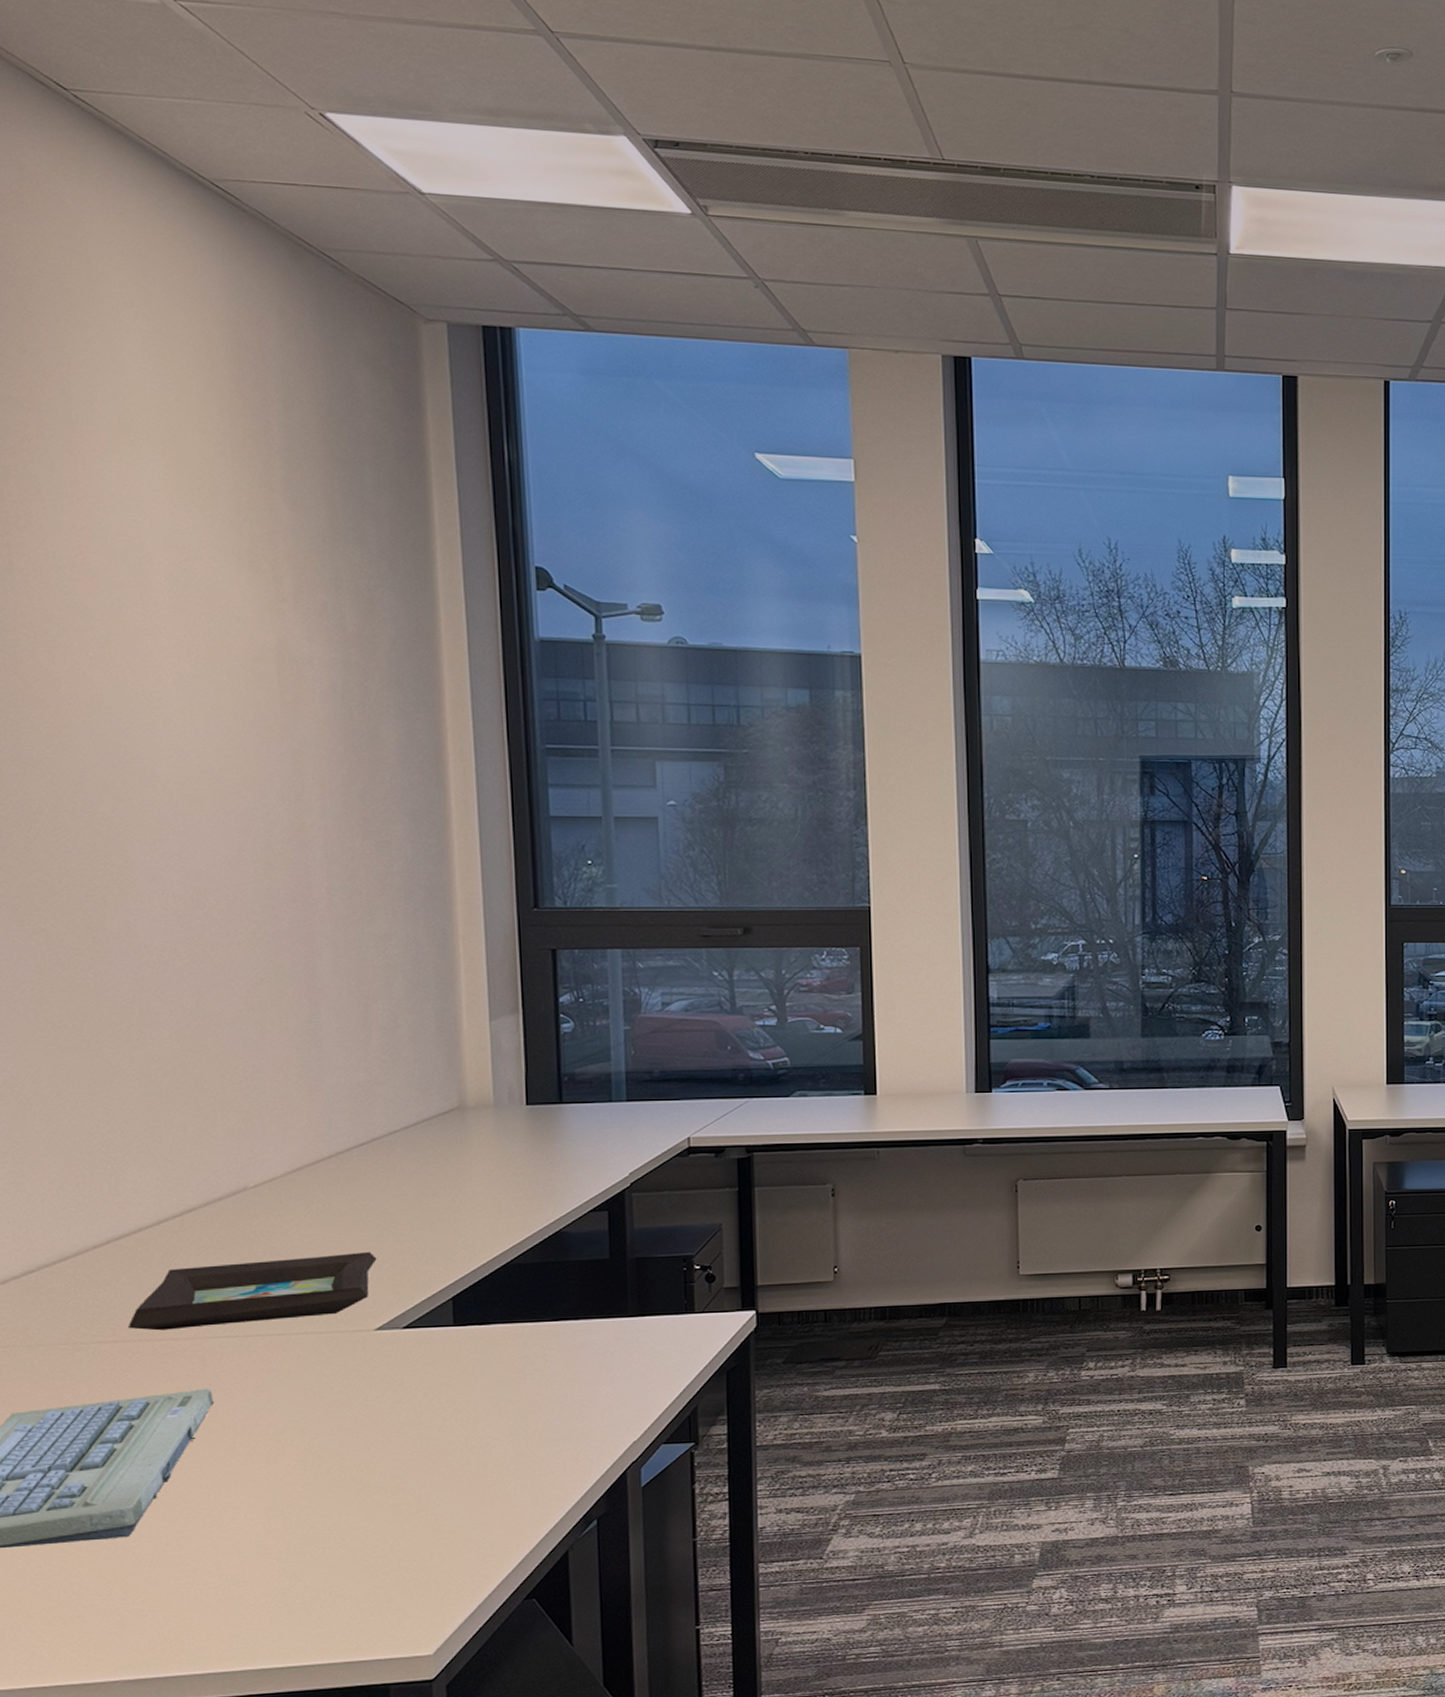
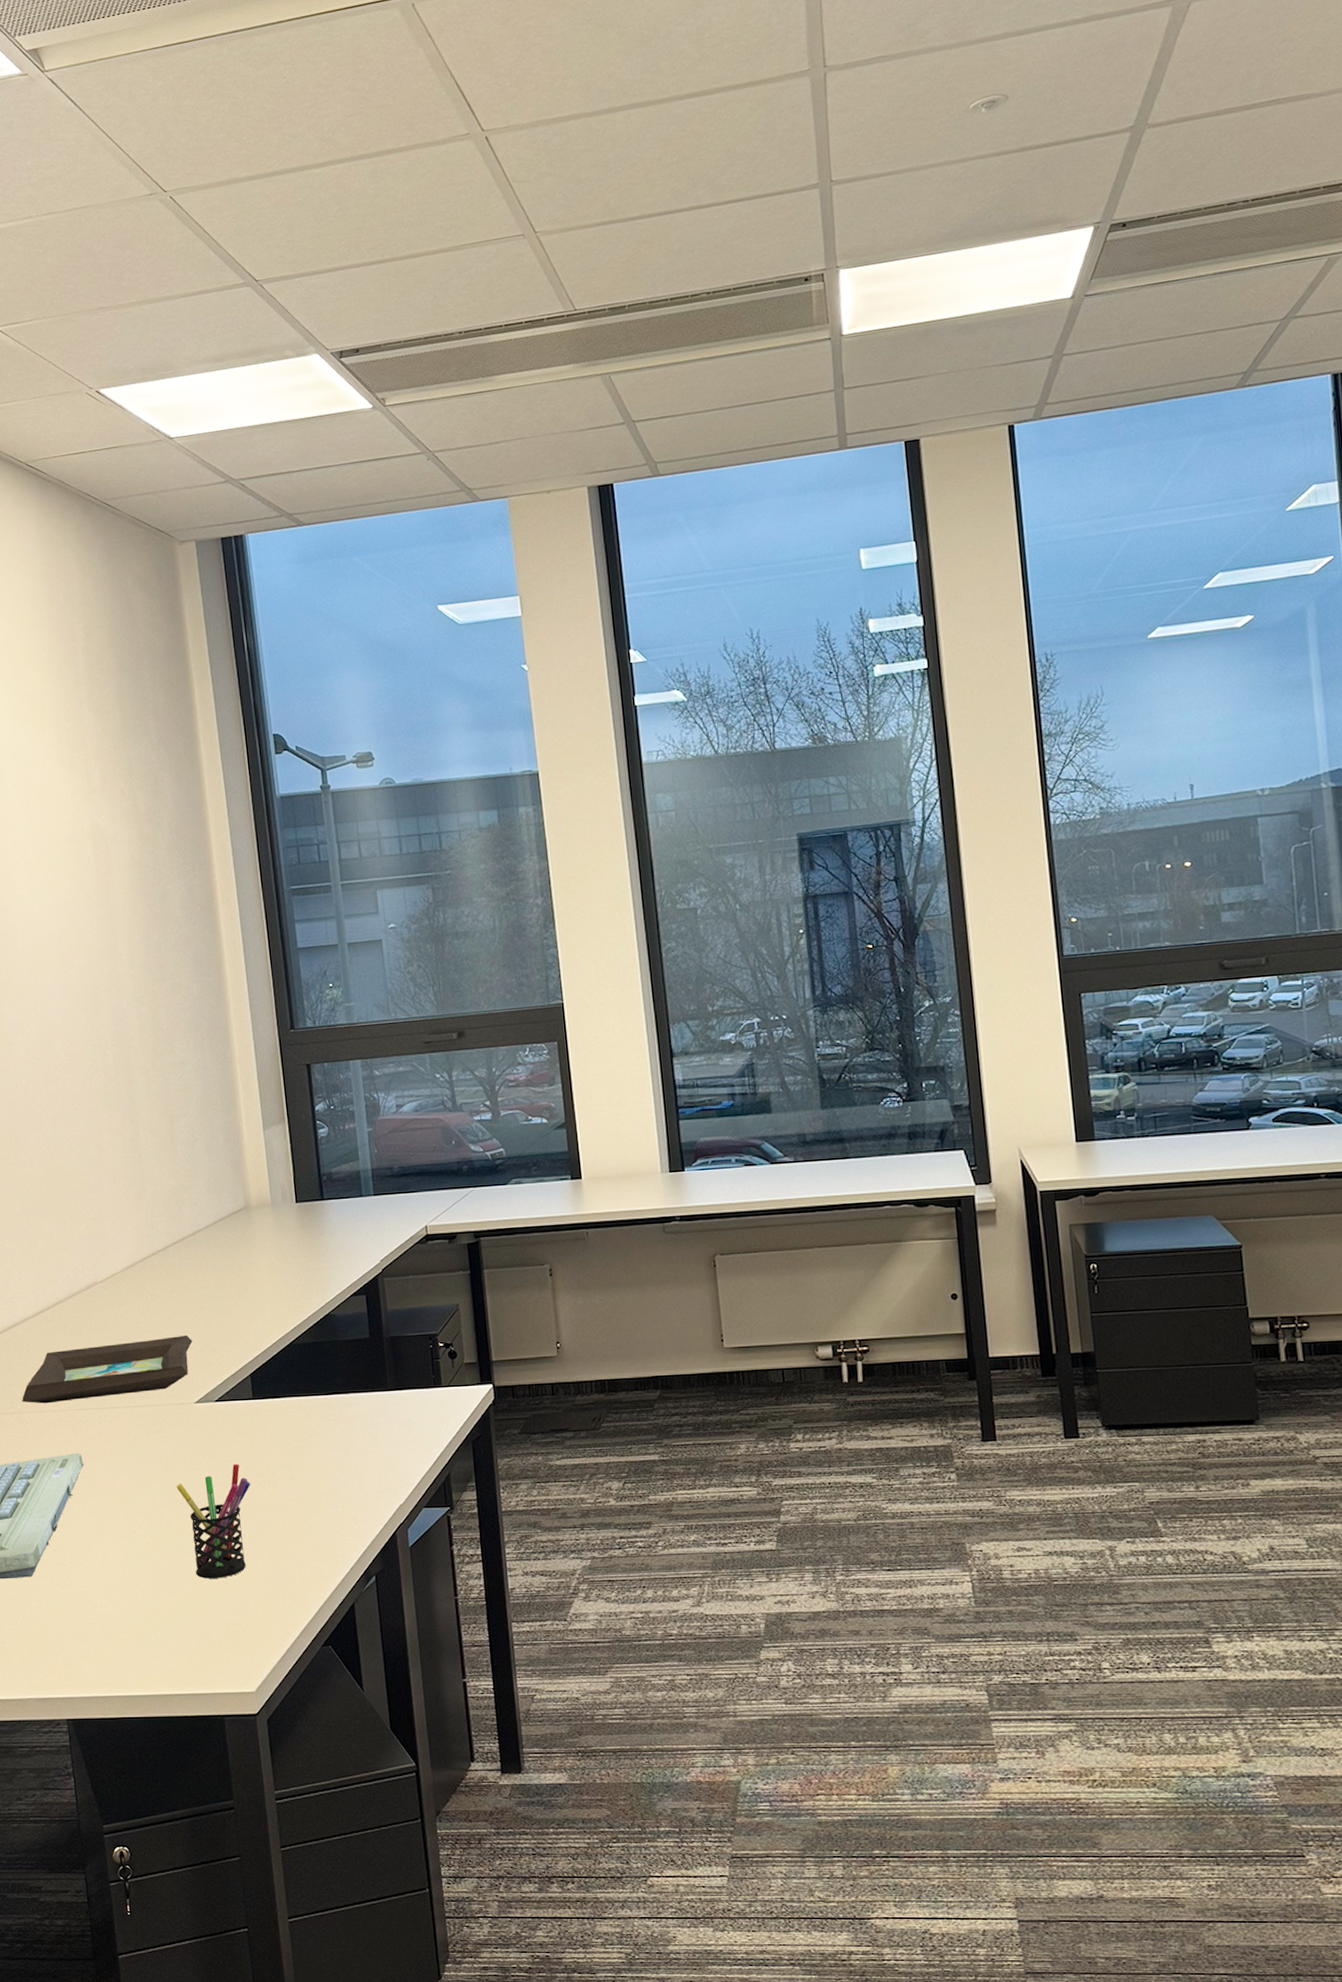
pen holder: none [342,1398,443,1531] -> present [176,1463,250,1579]

